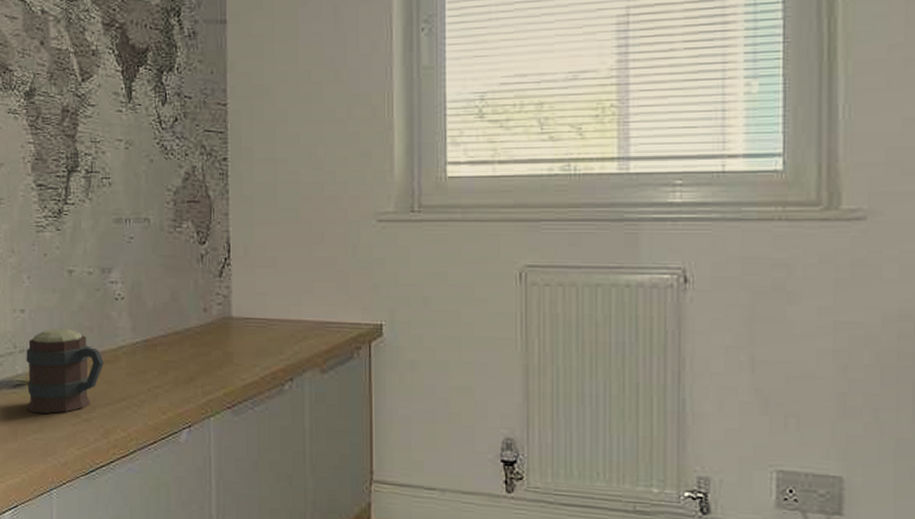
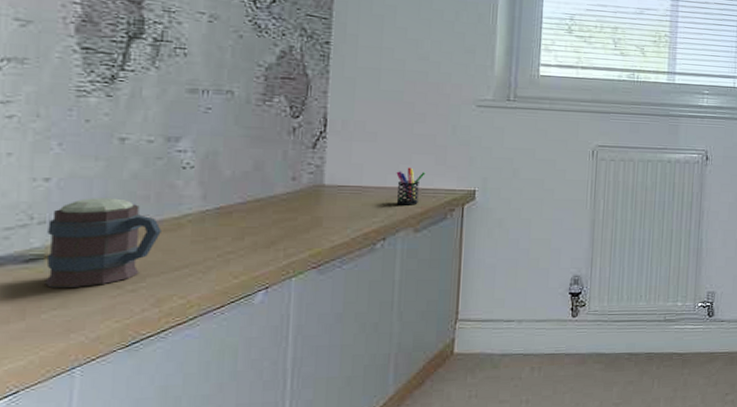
pen holder: none [299,297,328,341] -> present [396,167,426,205]

